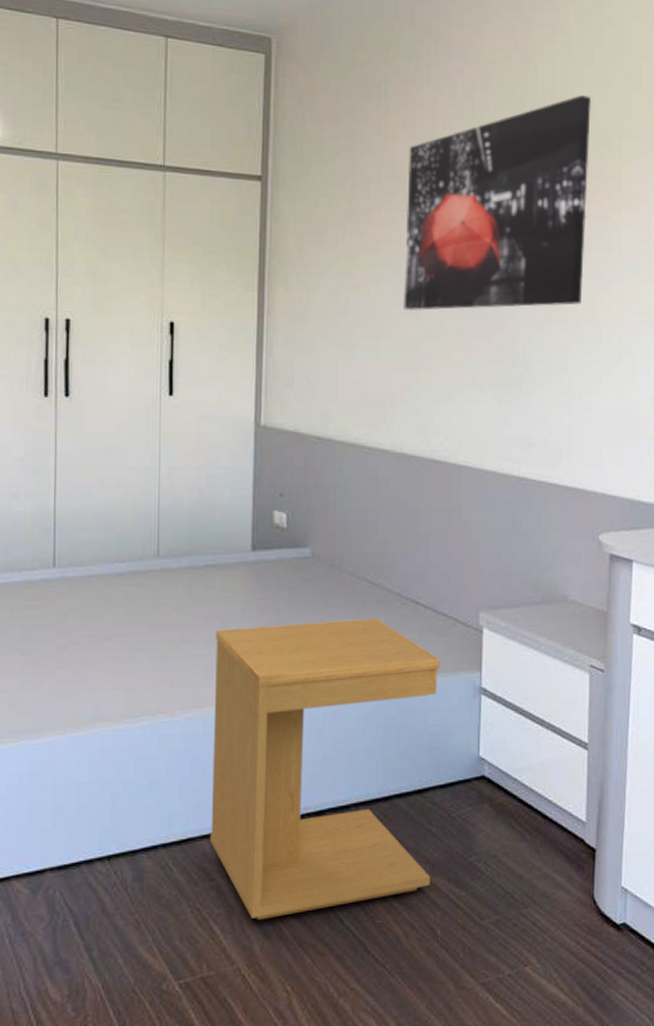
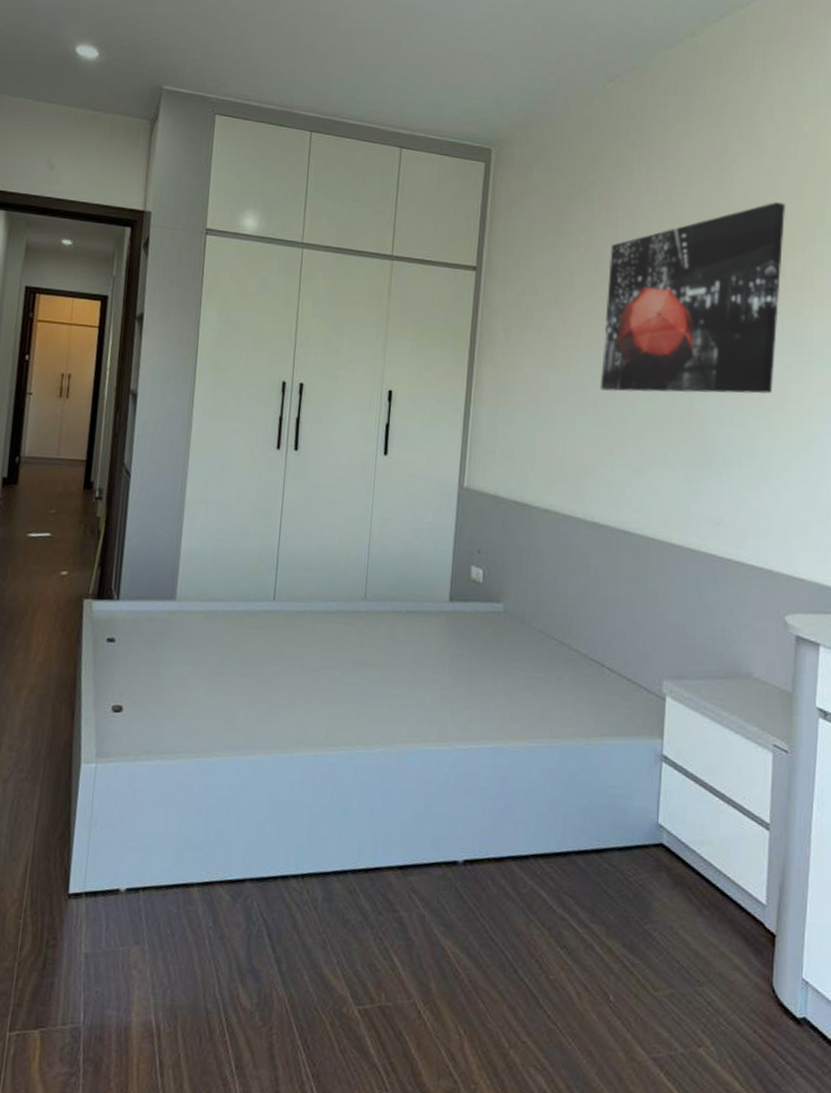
side table: present [211,618,440,921] -> none [396,672,623,958]

